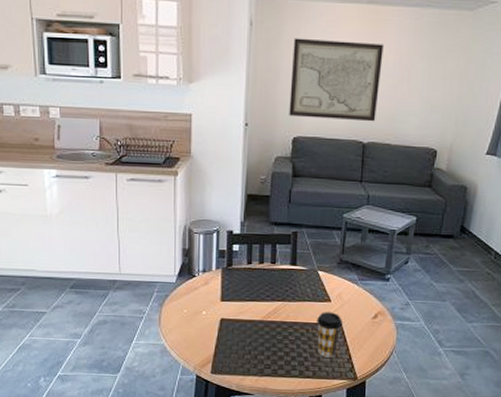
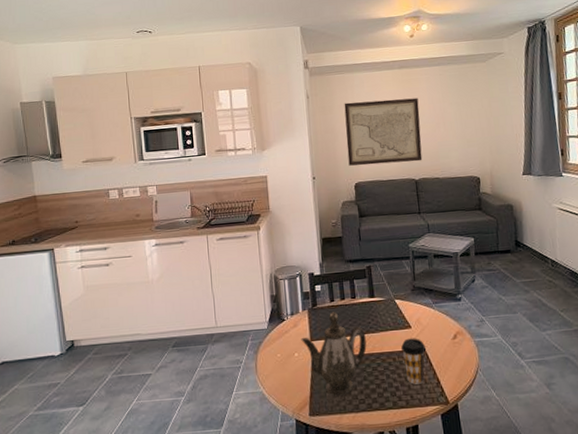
teapot: none [211,274,281,358] -> present [301,312,367,396]

